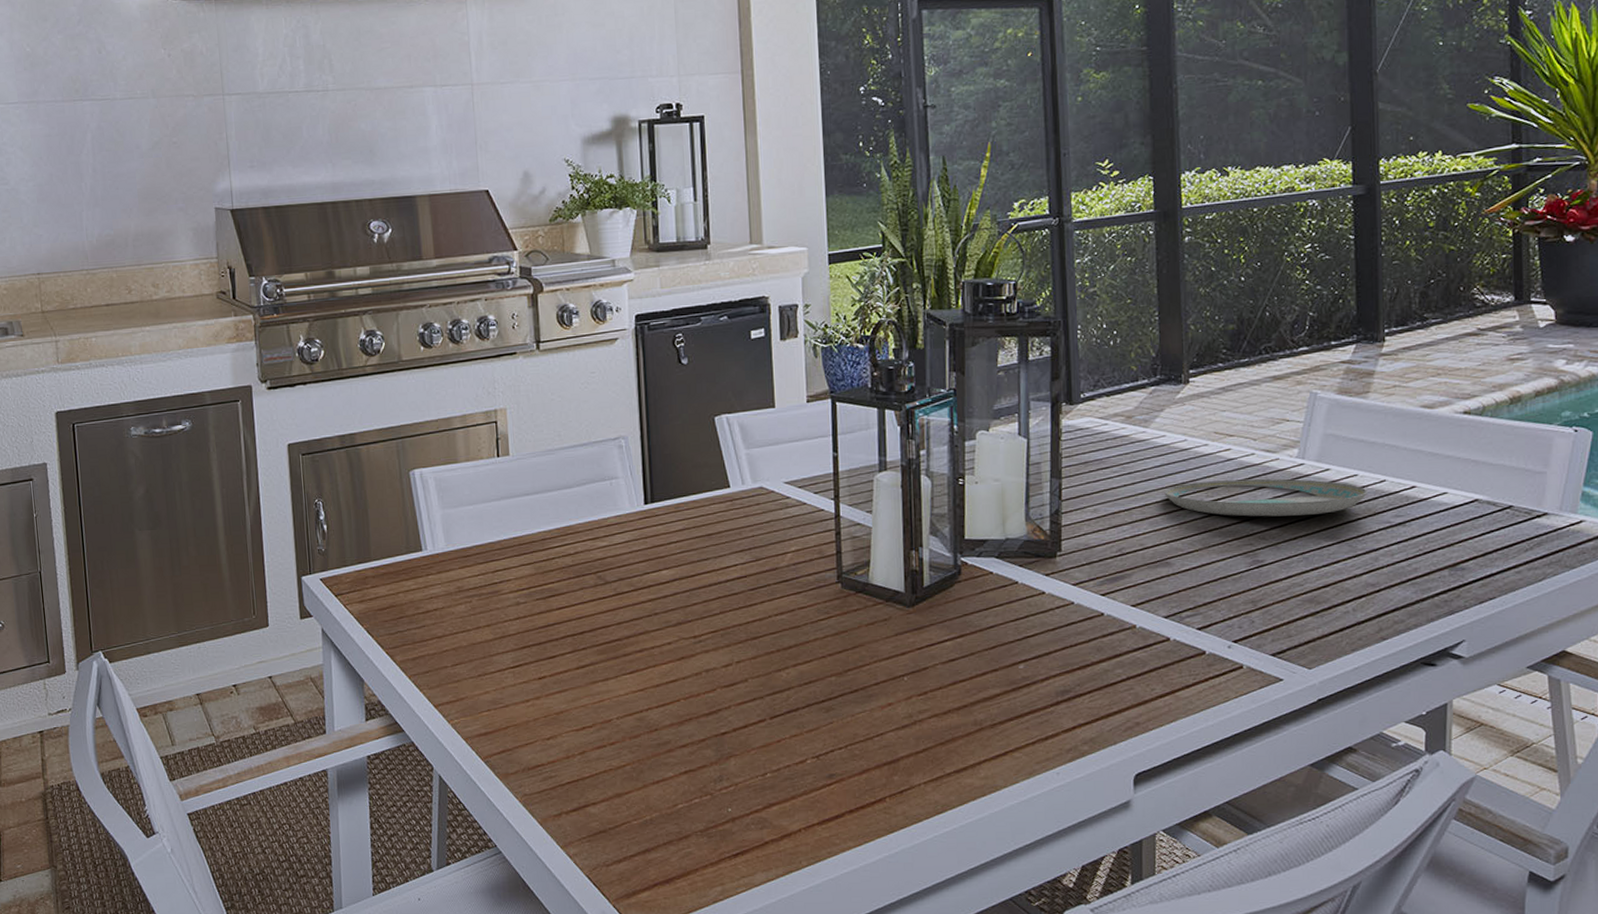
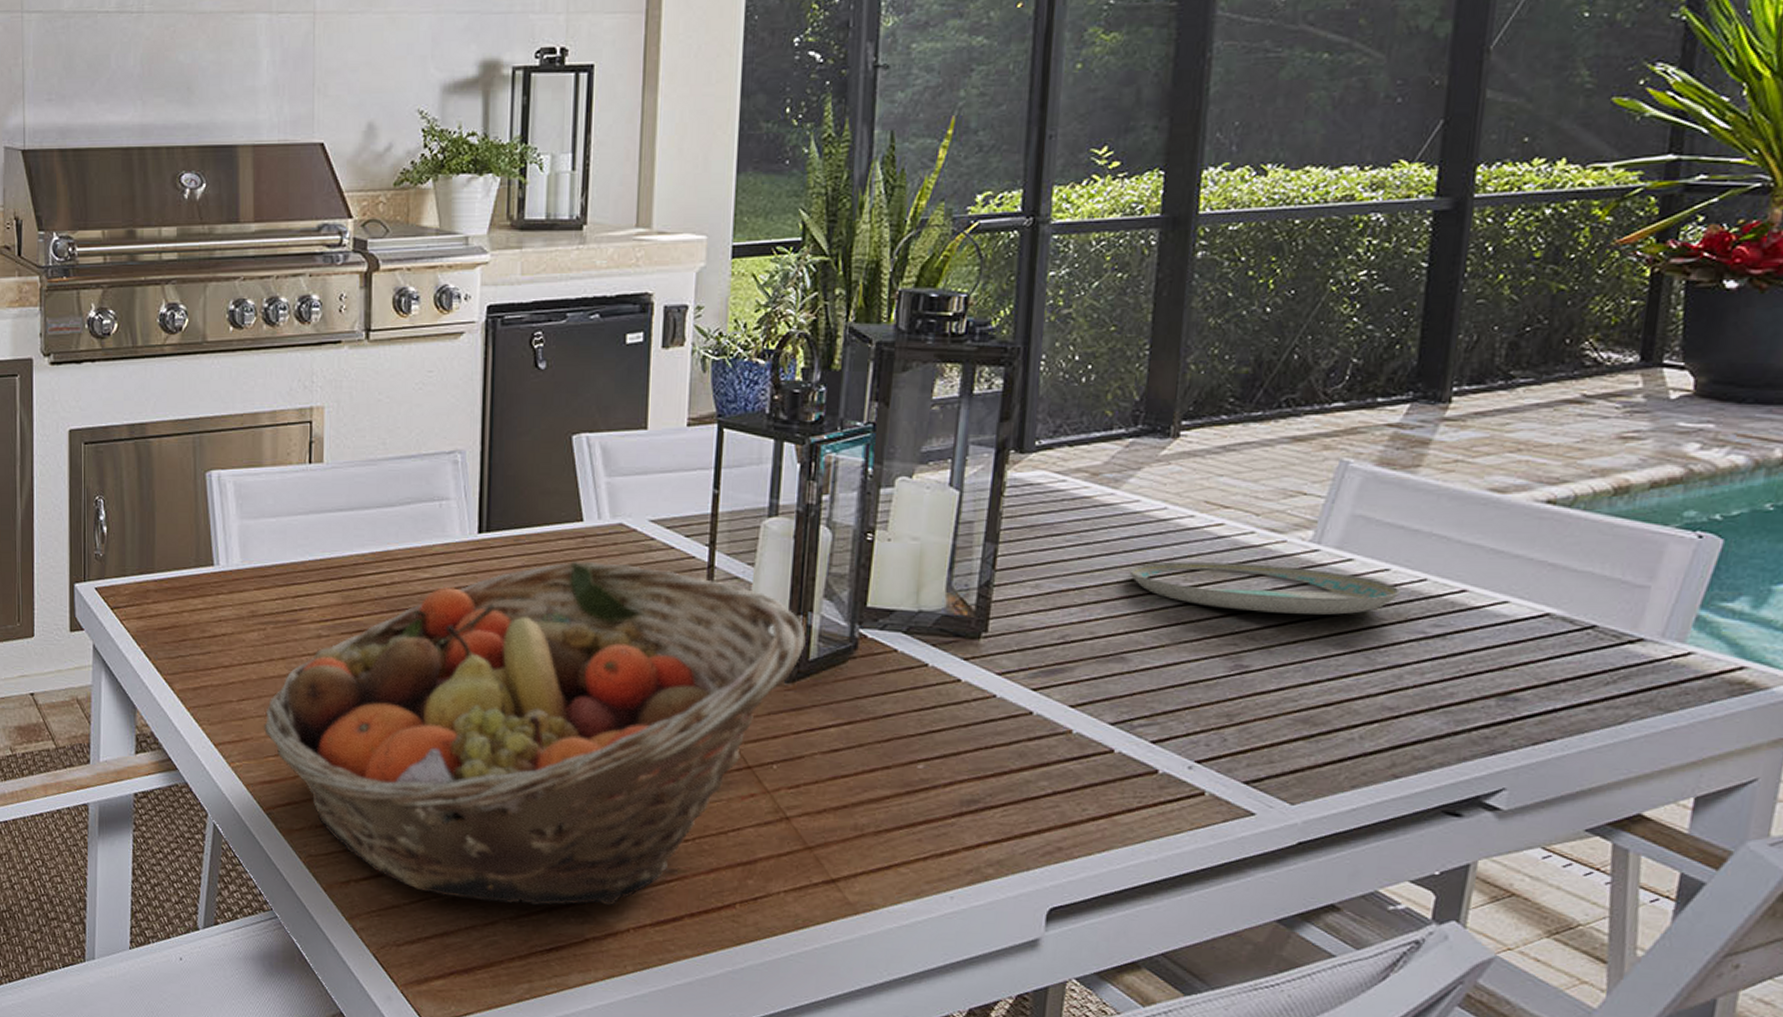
fruit basket: none [476,520,920,819] -> present [264,560,806,906]

